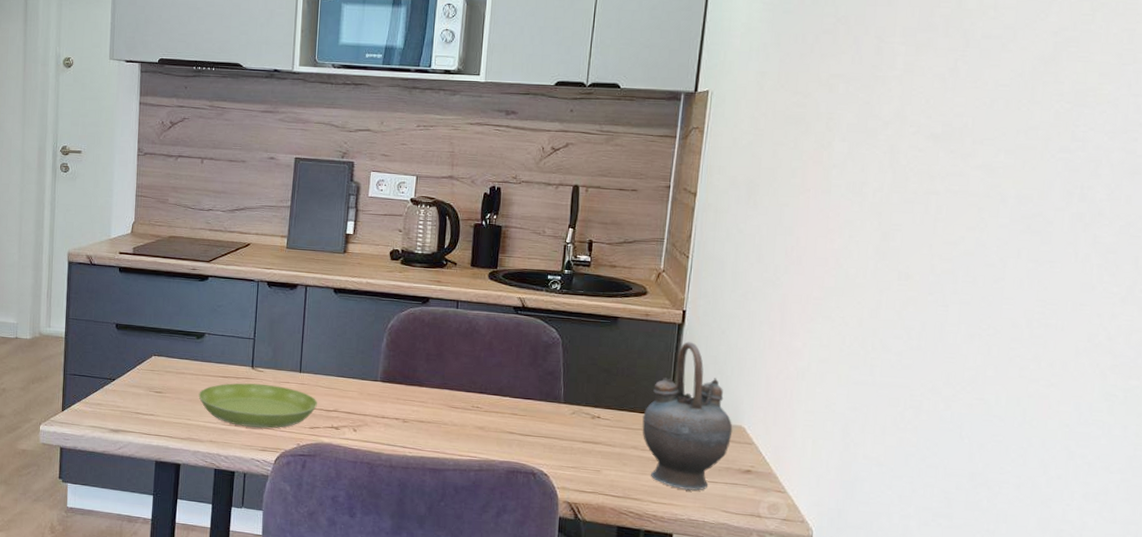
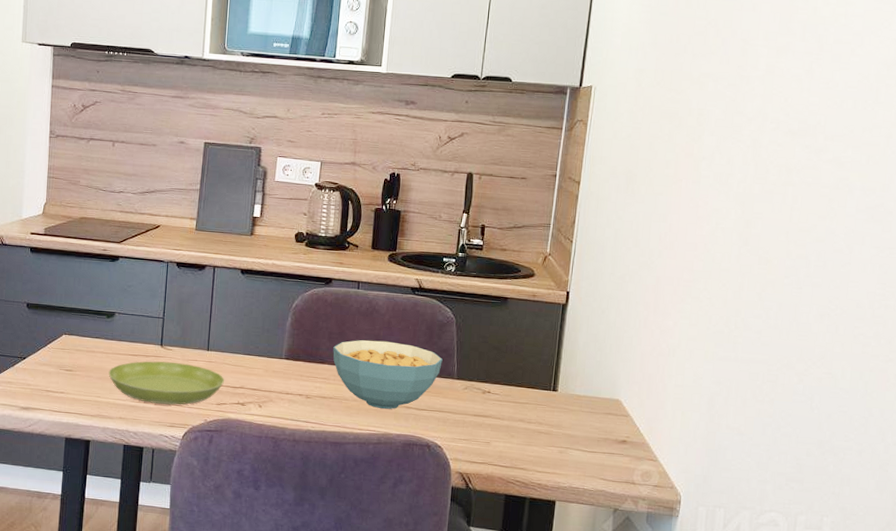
cereal bowl: none [431,362,548,435] -> present [333,340,443,410]
teapot: present [642,341,733,491] -> none [528,321,611,460]

